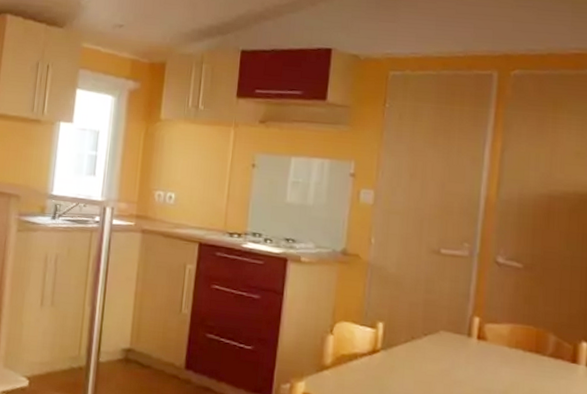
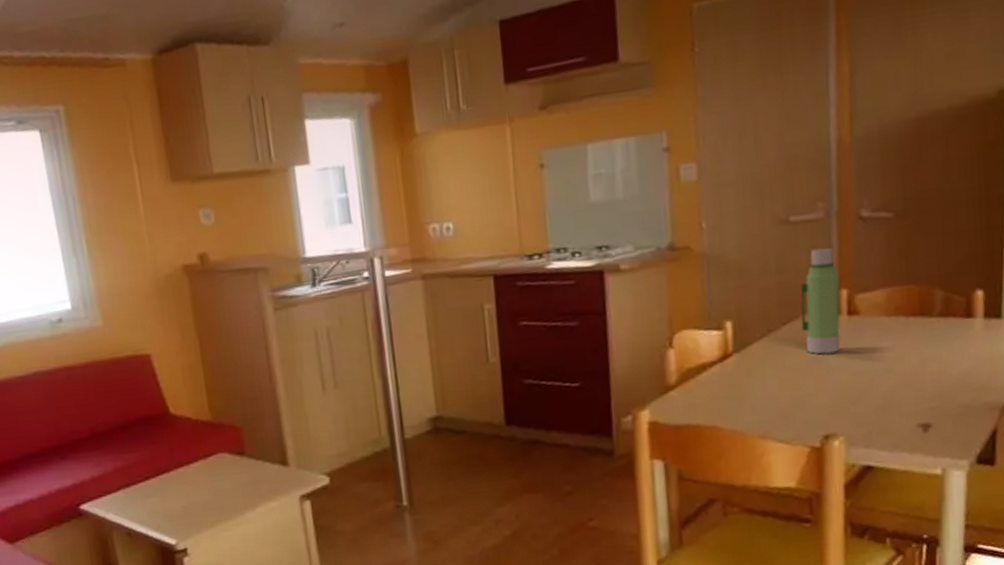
water bottle: none [438,279,474,369] -> present [800,247,841,355]

